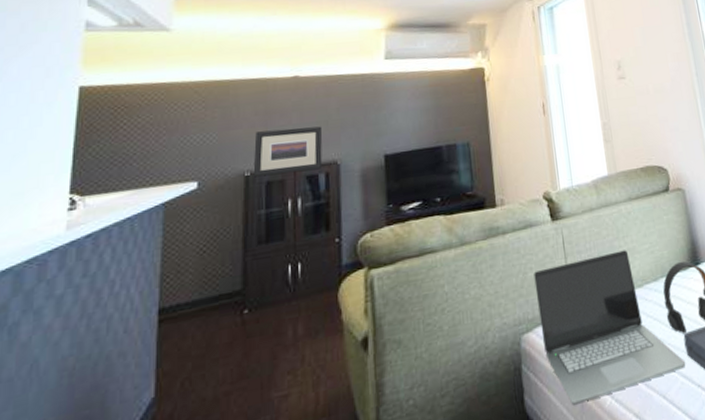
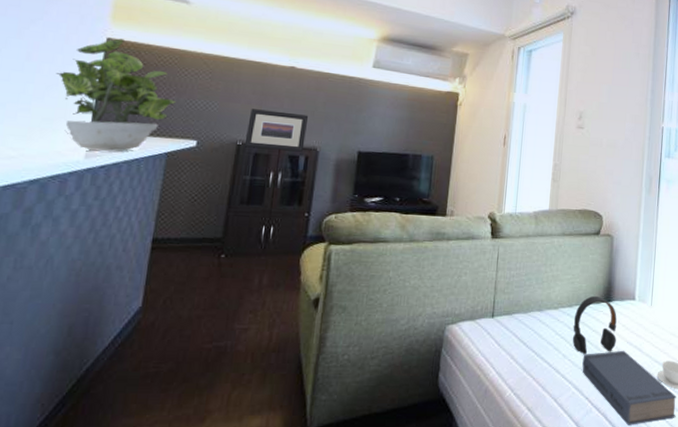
potted plant: none [22,84,169,221] -> present [55,38,177,152]
laptop: present [534,250,686,407] -> none [463,275,580,391]

